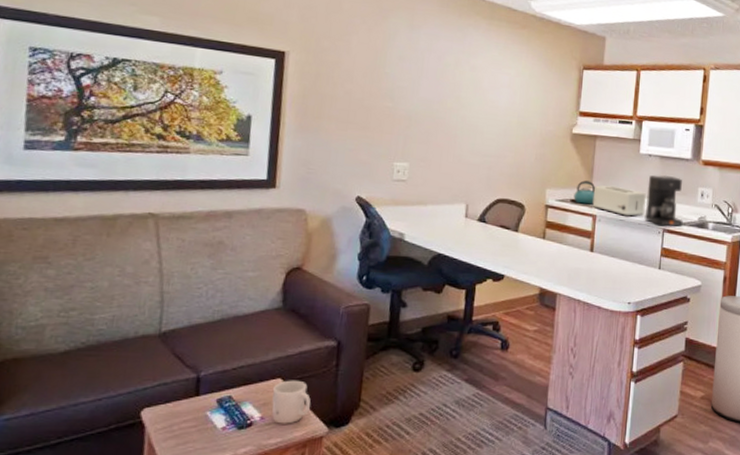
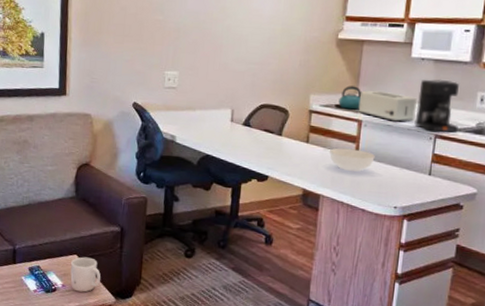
bowl: none [566,243,609,269] -> present [329,148,375,172]

